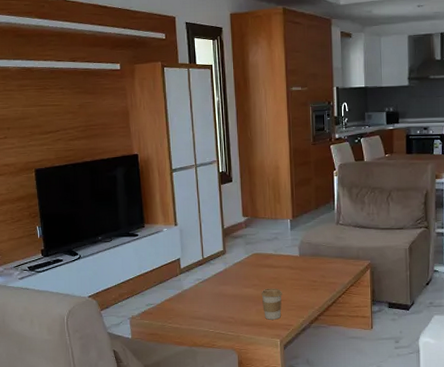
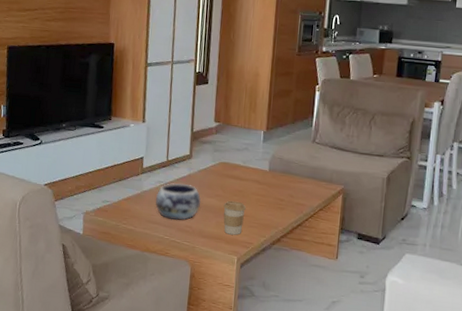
decorative bowl: none [196,278,239,314] -> present [155,182,201,221]

